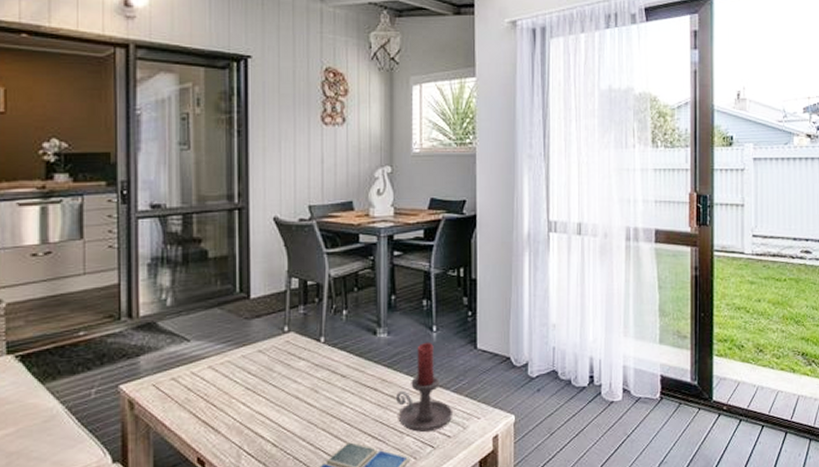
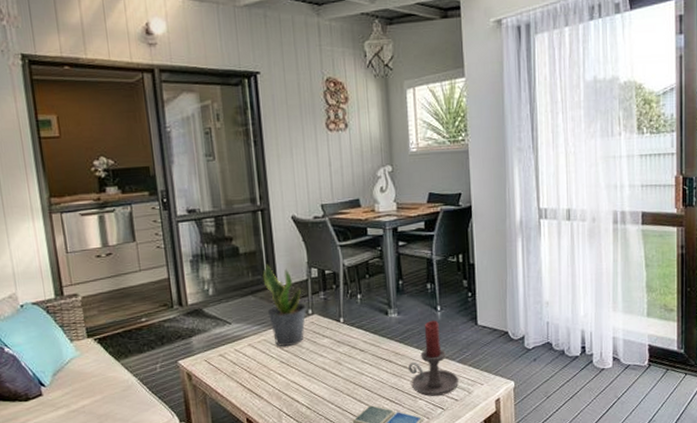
potted plant: none [233,271,281,371] -> present [263,264,306,347]

